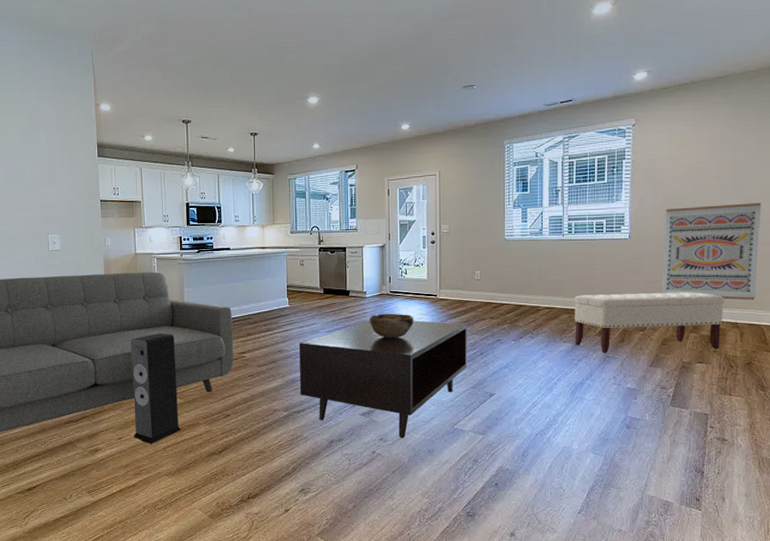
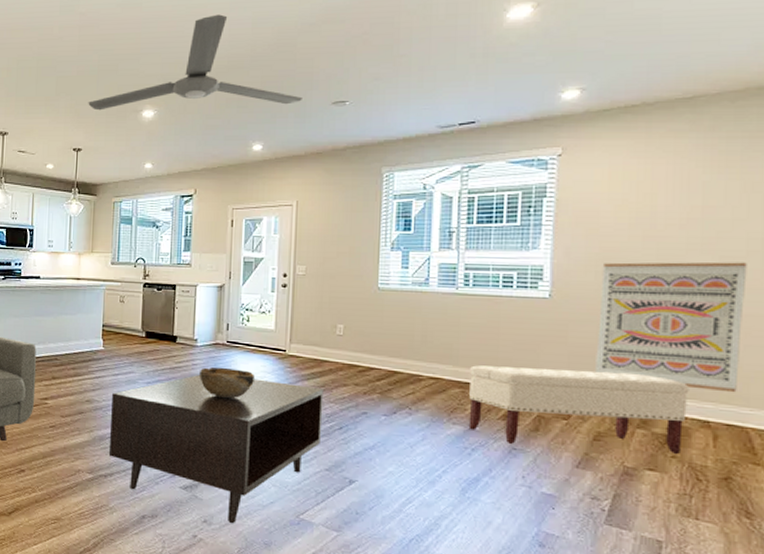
ceiling fan: none [260,11,439,99] -> present [88,14,302,111]

